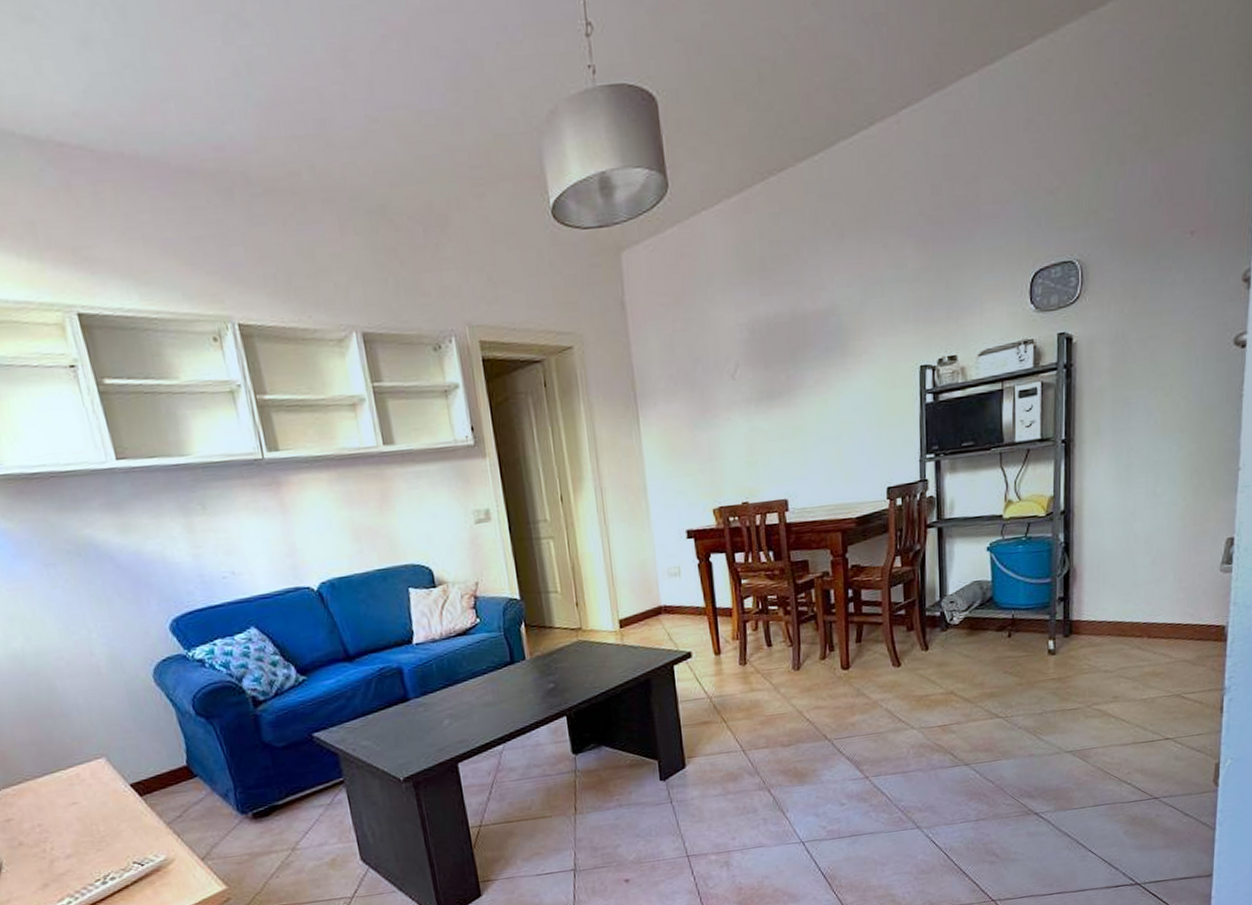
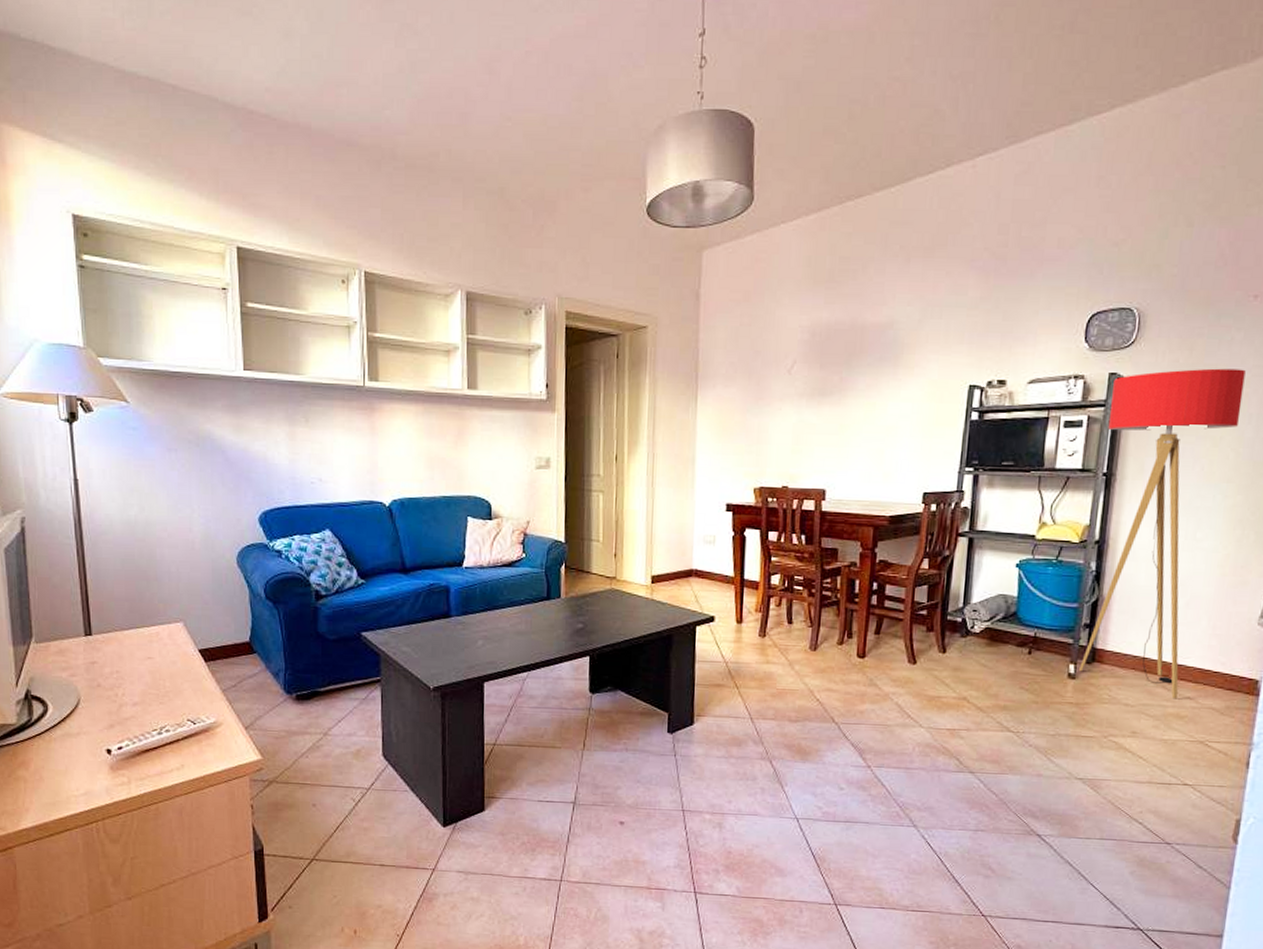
floor lamp: none [1058,311,1189,658] -> present [1079,368,1246,699]

